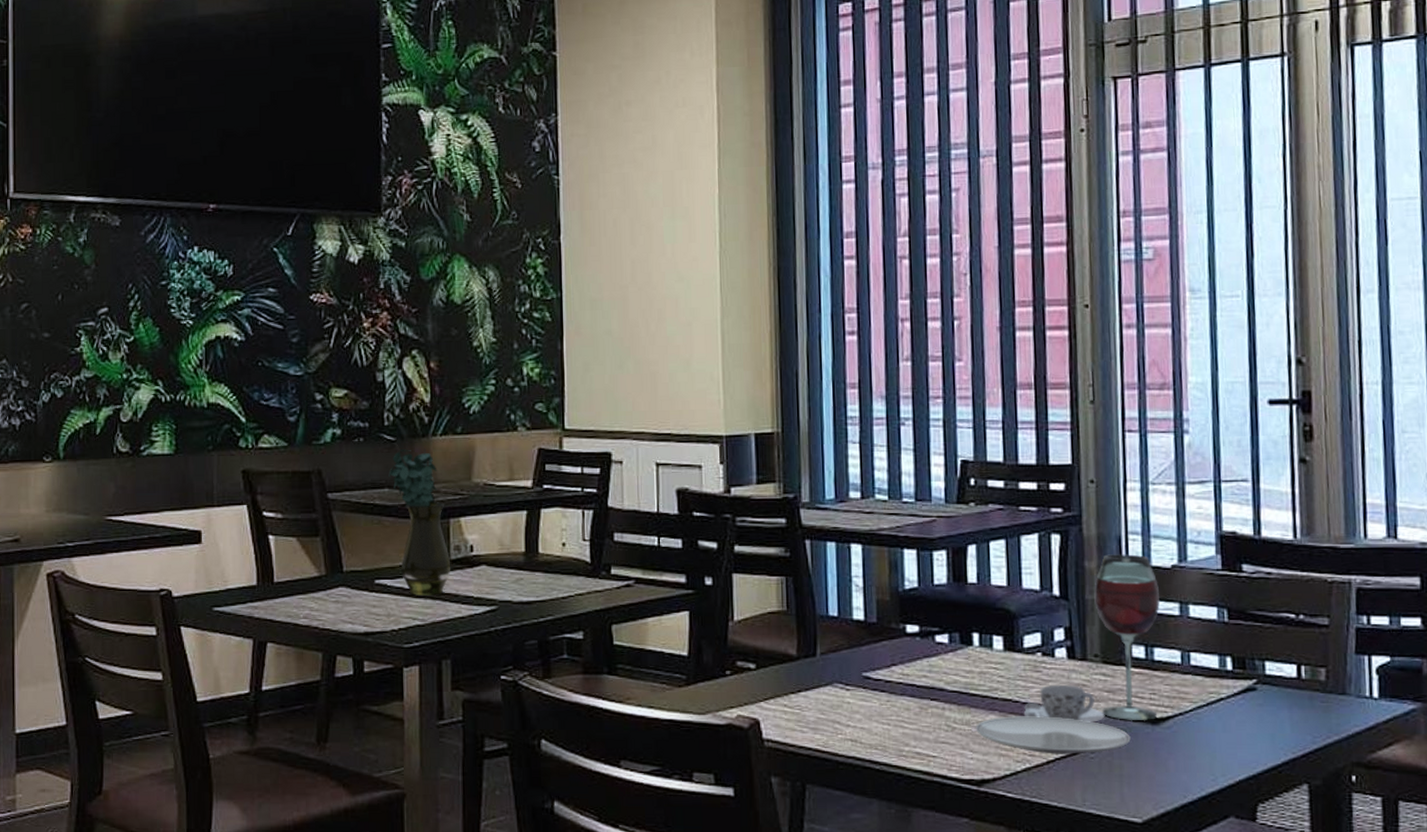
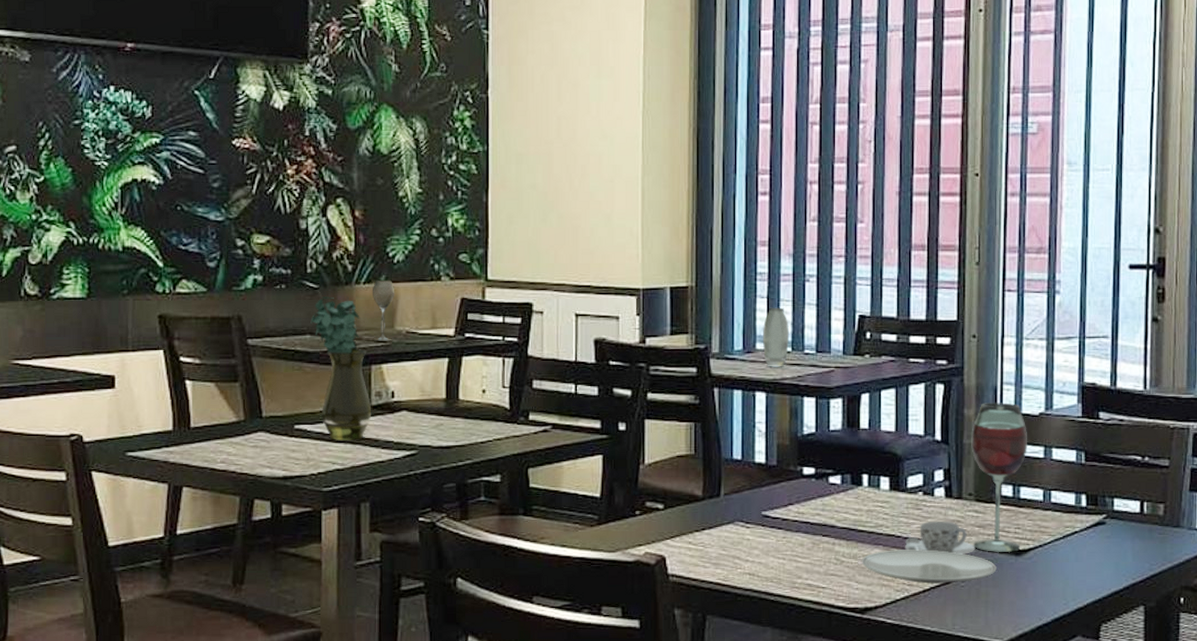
wineglass: none [448,432,472,494] -> present [372,280,395,341]
vase: none [855,453,885,517] -> present [762,307,789,367]

